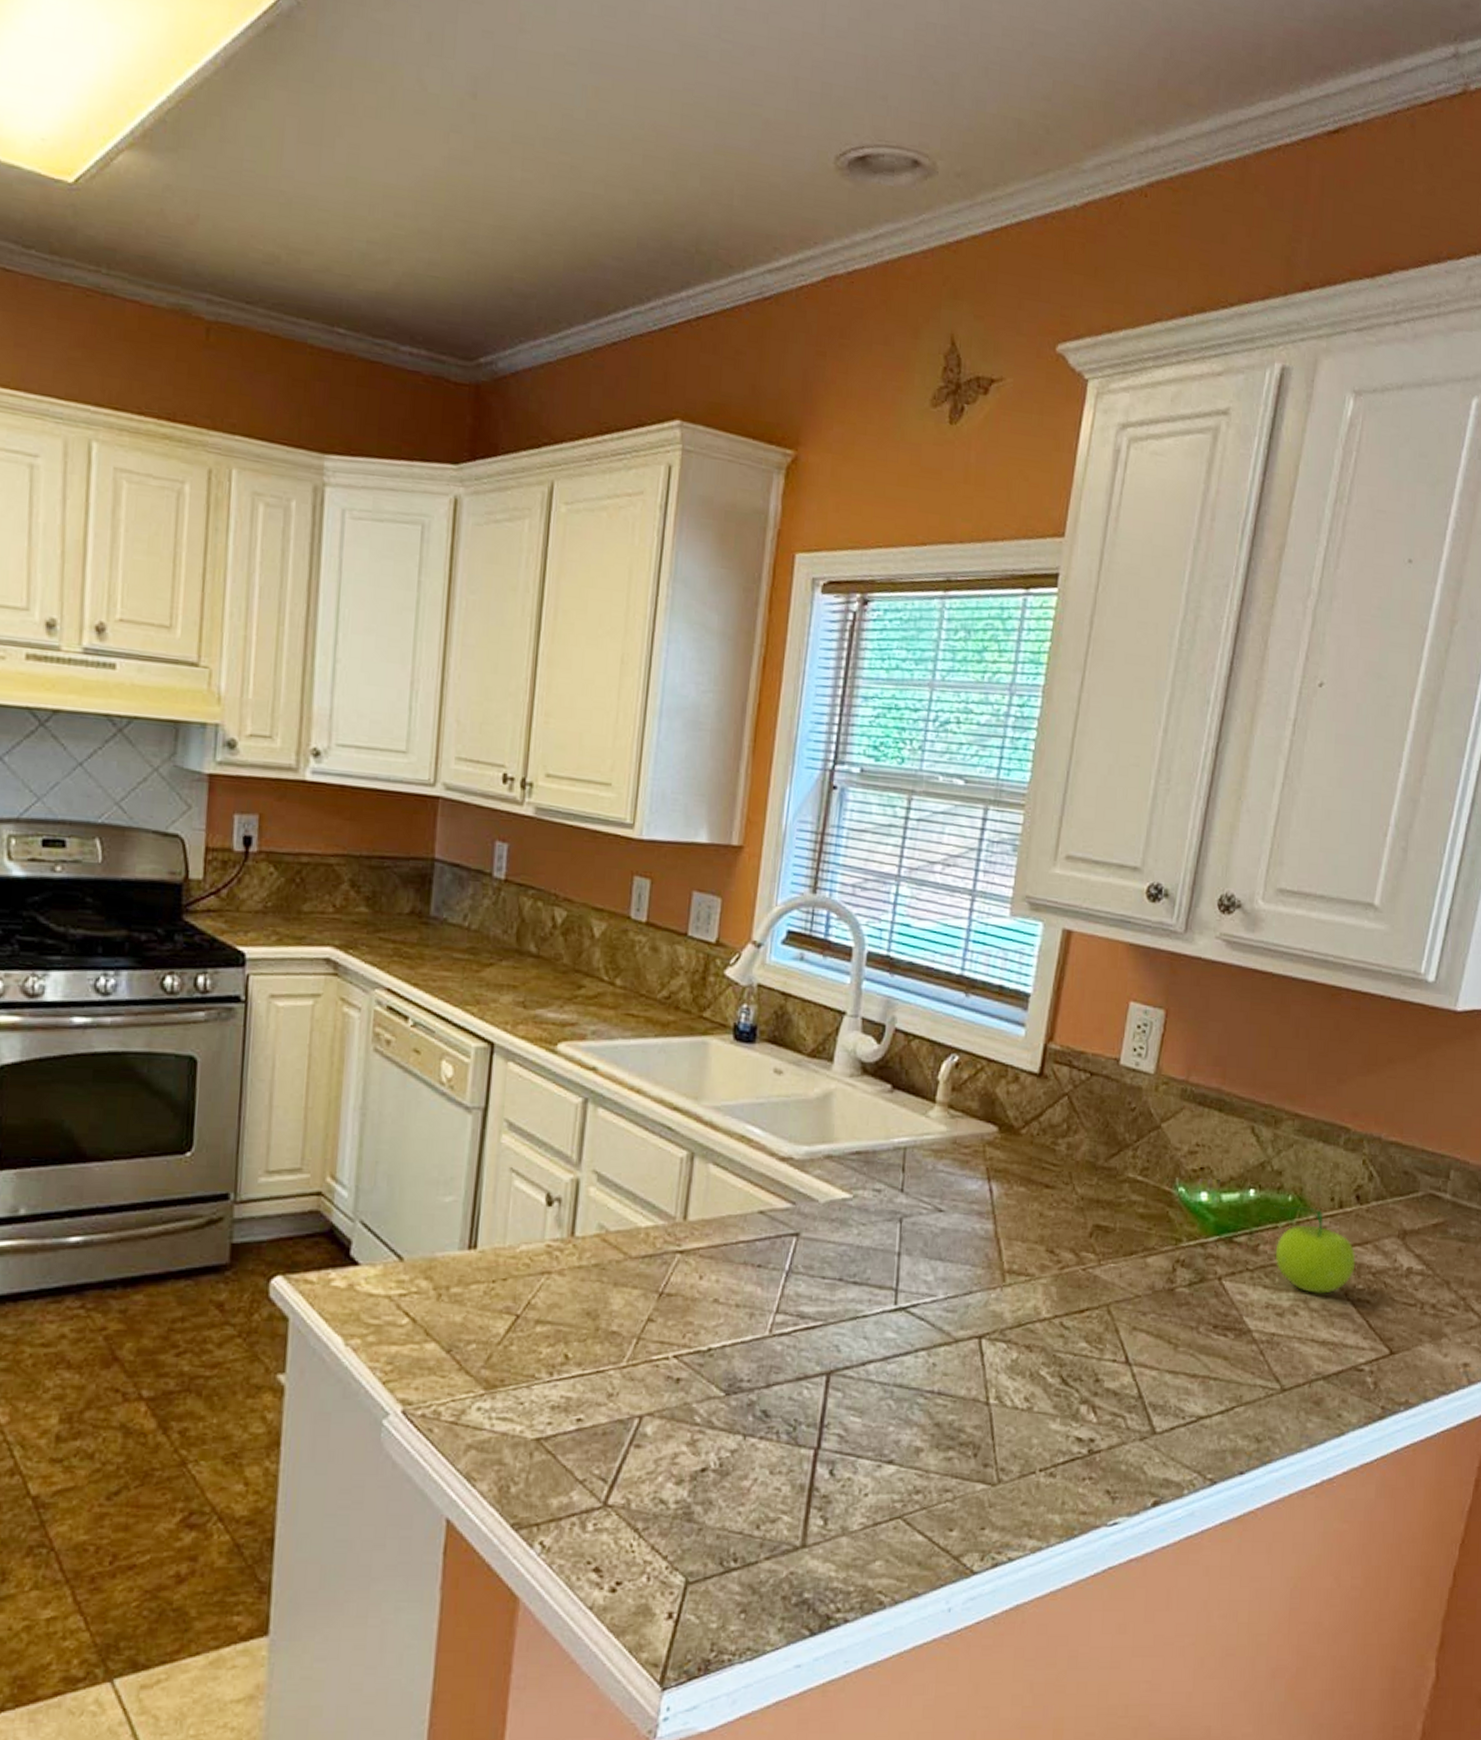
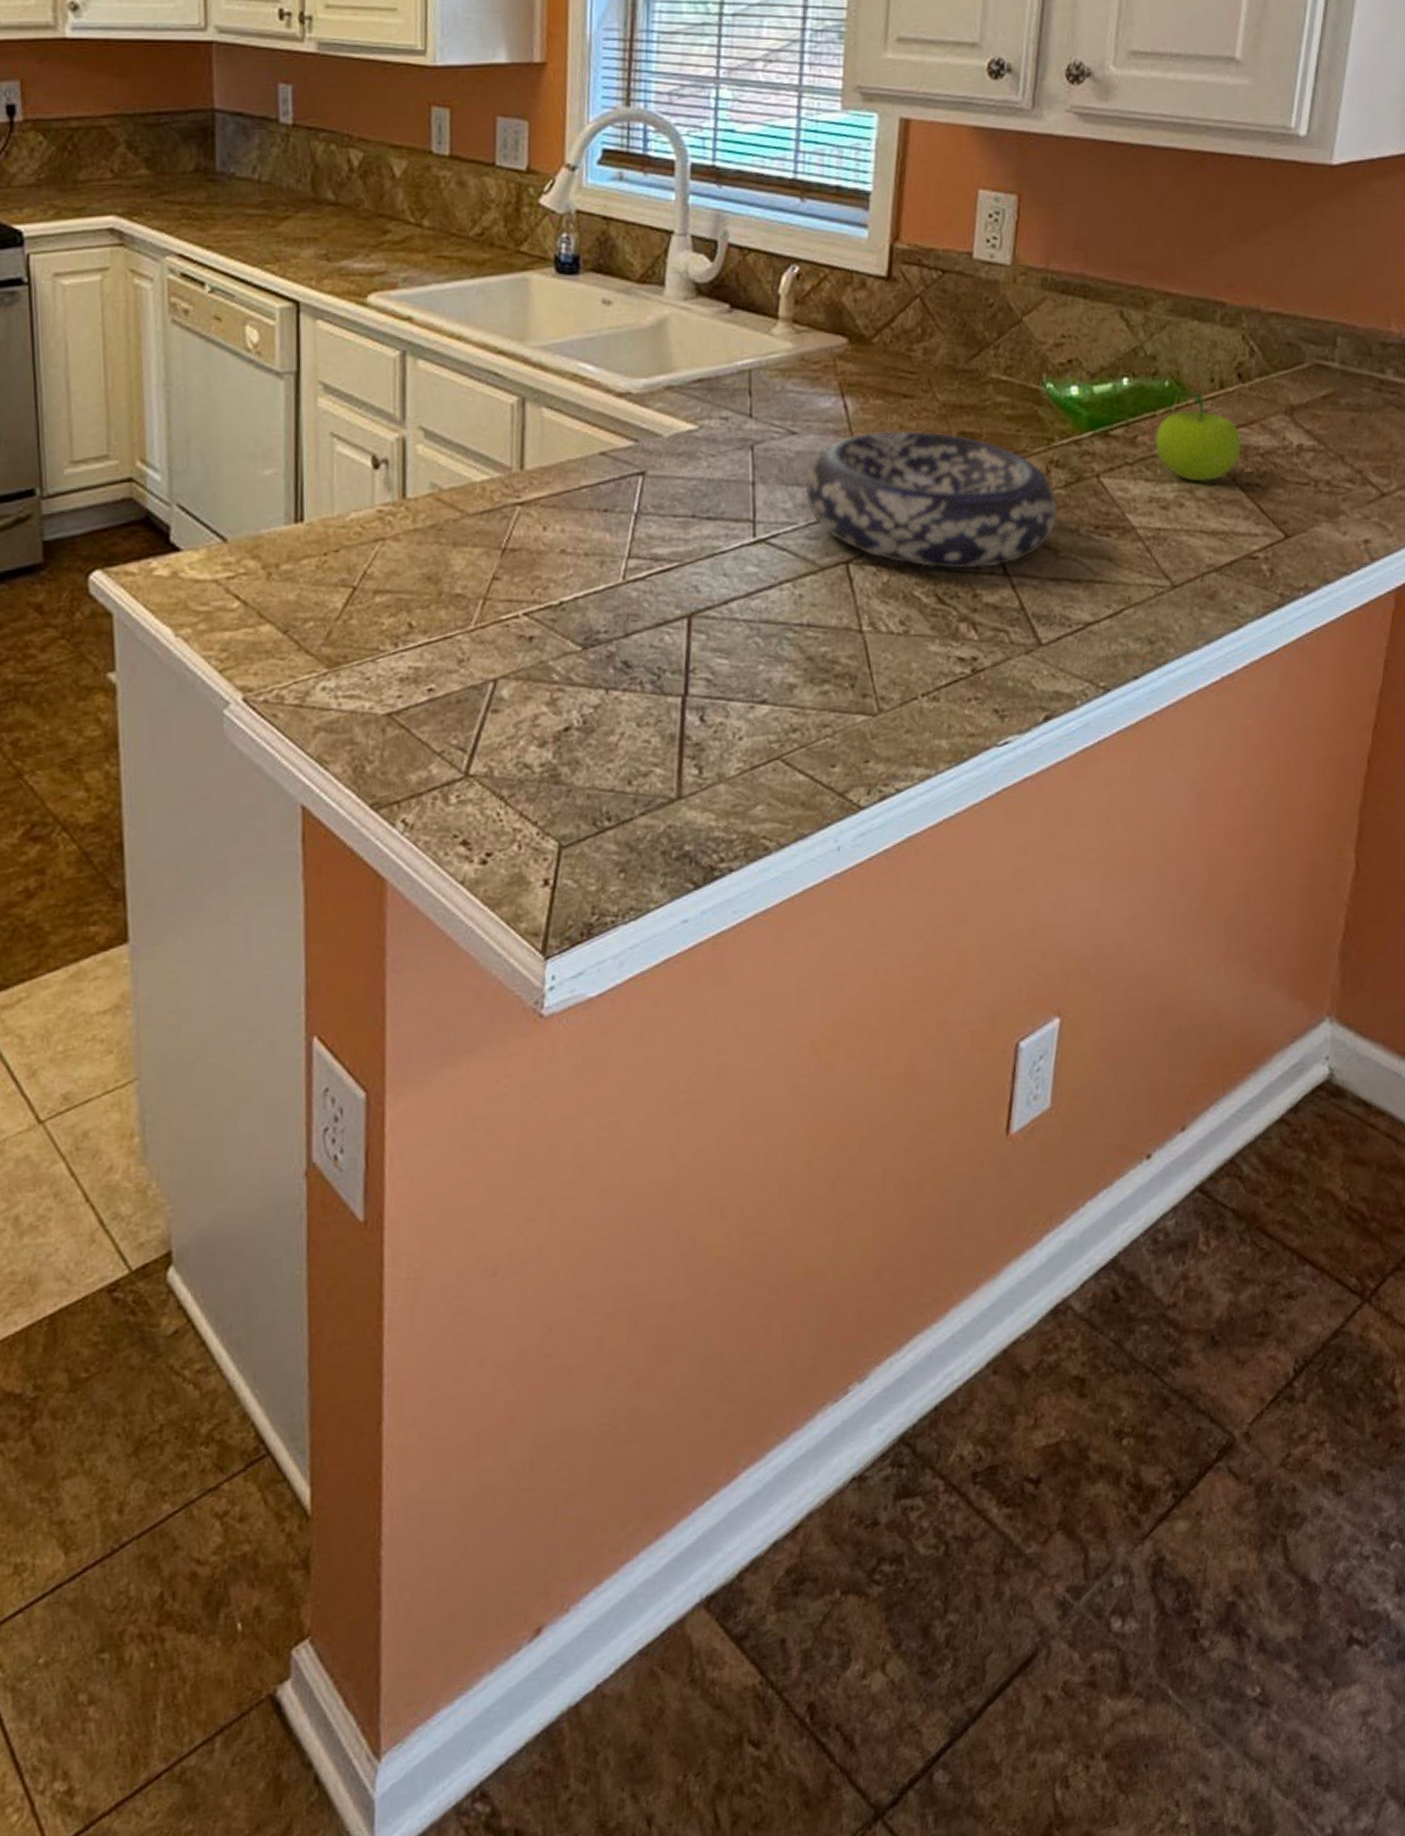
decorative bowl: none [946,1216,1181,1355] -> present [805,431,1059,570]

